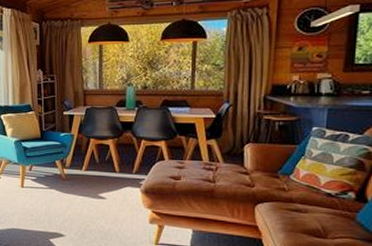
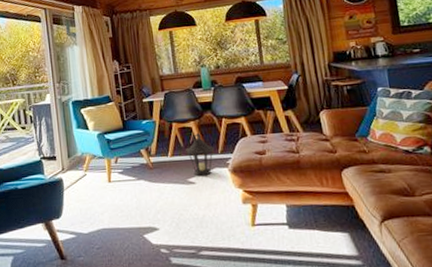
lantern: none [101,151,129,194] -> present [186,132,215,177]

